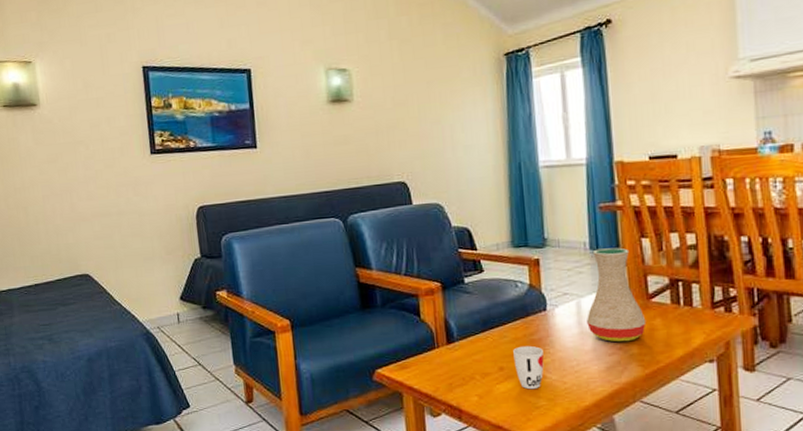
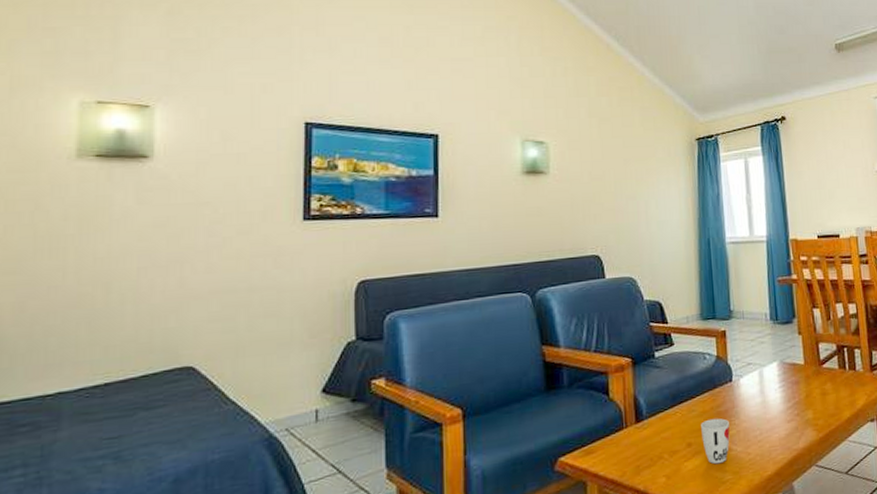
vase: present [587,247,646,342] -> none [768,318,819,408]

